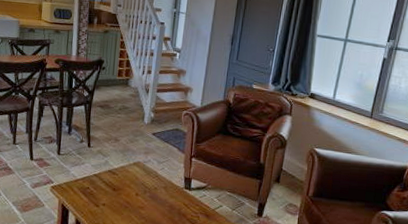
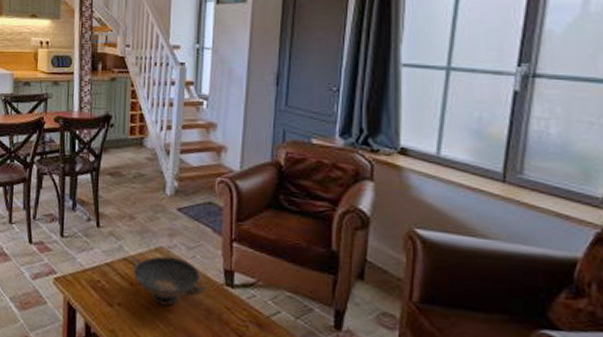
decorative bowl: none [114,168,171,205] -> present [131,255,206,306]

